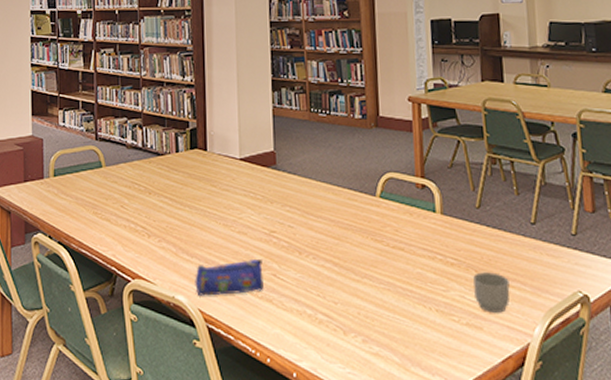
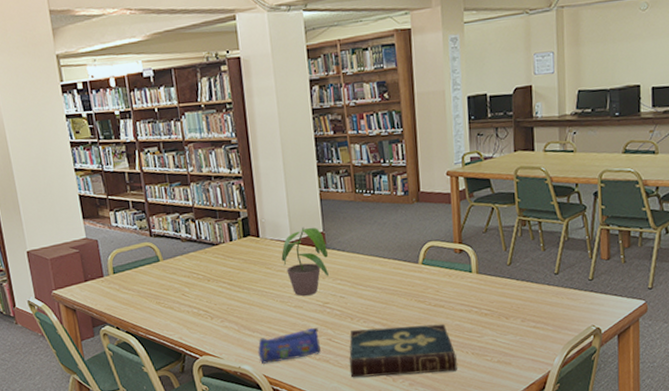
potted plant: none [228,143,277,220] -> present [281,226,329,296]
book: none [295,267,419,331] -> present [349,324,457,378]
mug: present [473,272,510,313] -> none [504,317,535,350]

